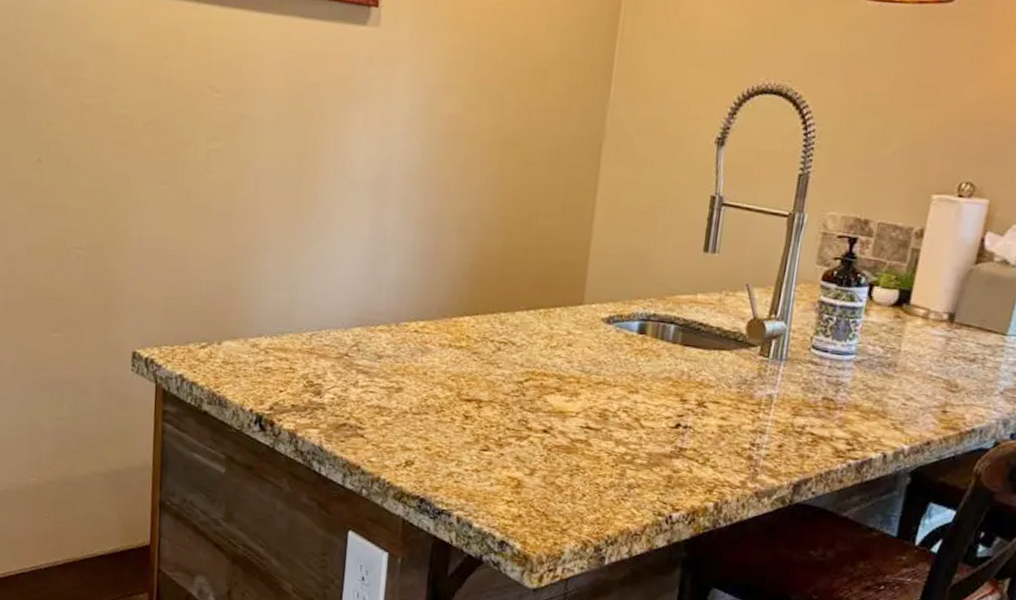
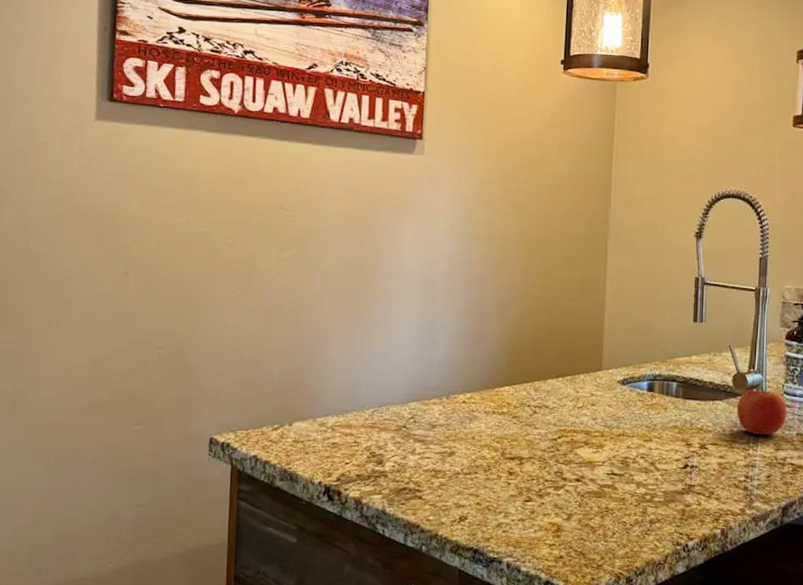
fruit: none [748,336,814,397] -> present [737,386,787,436]

